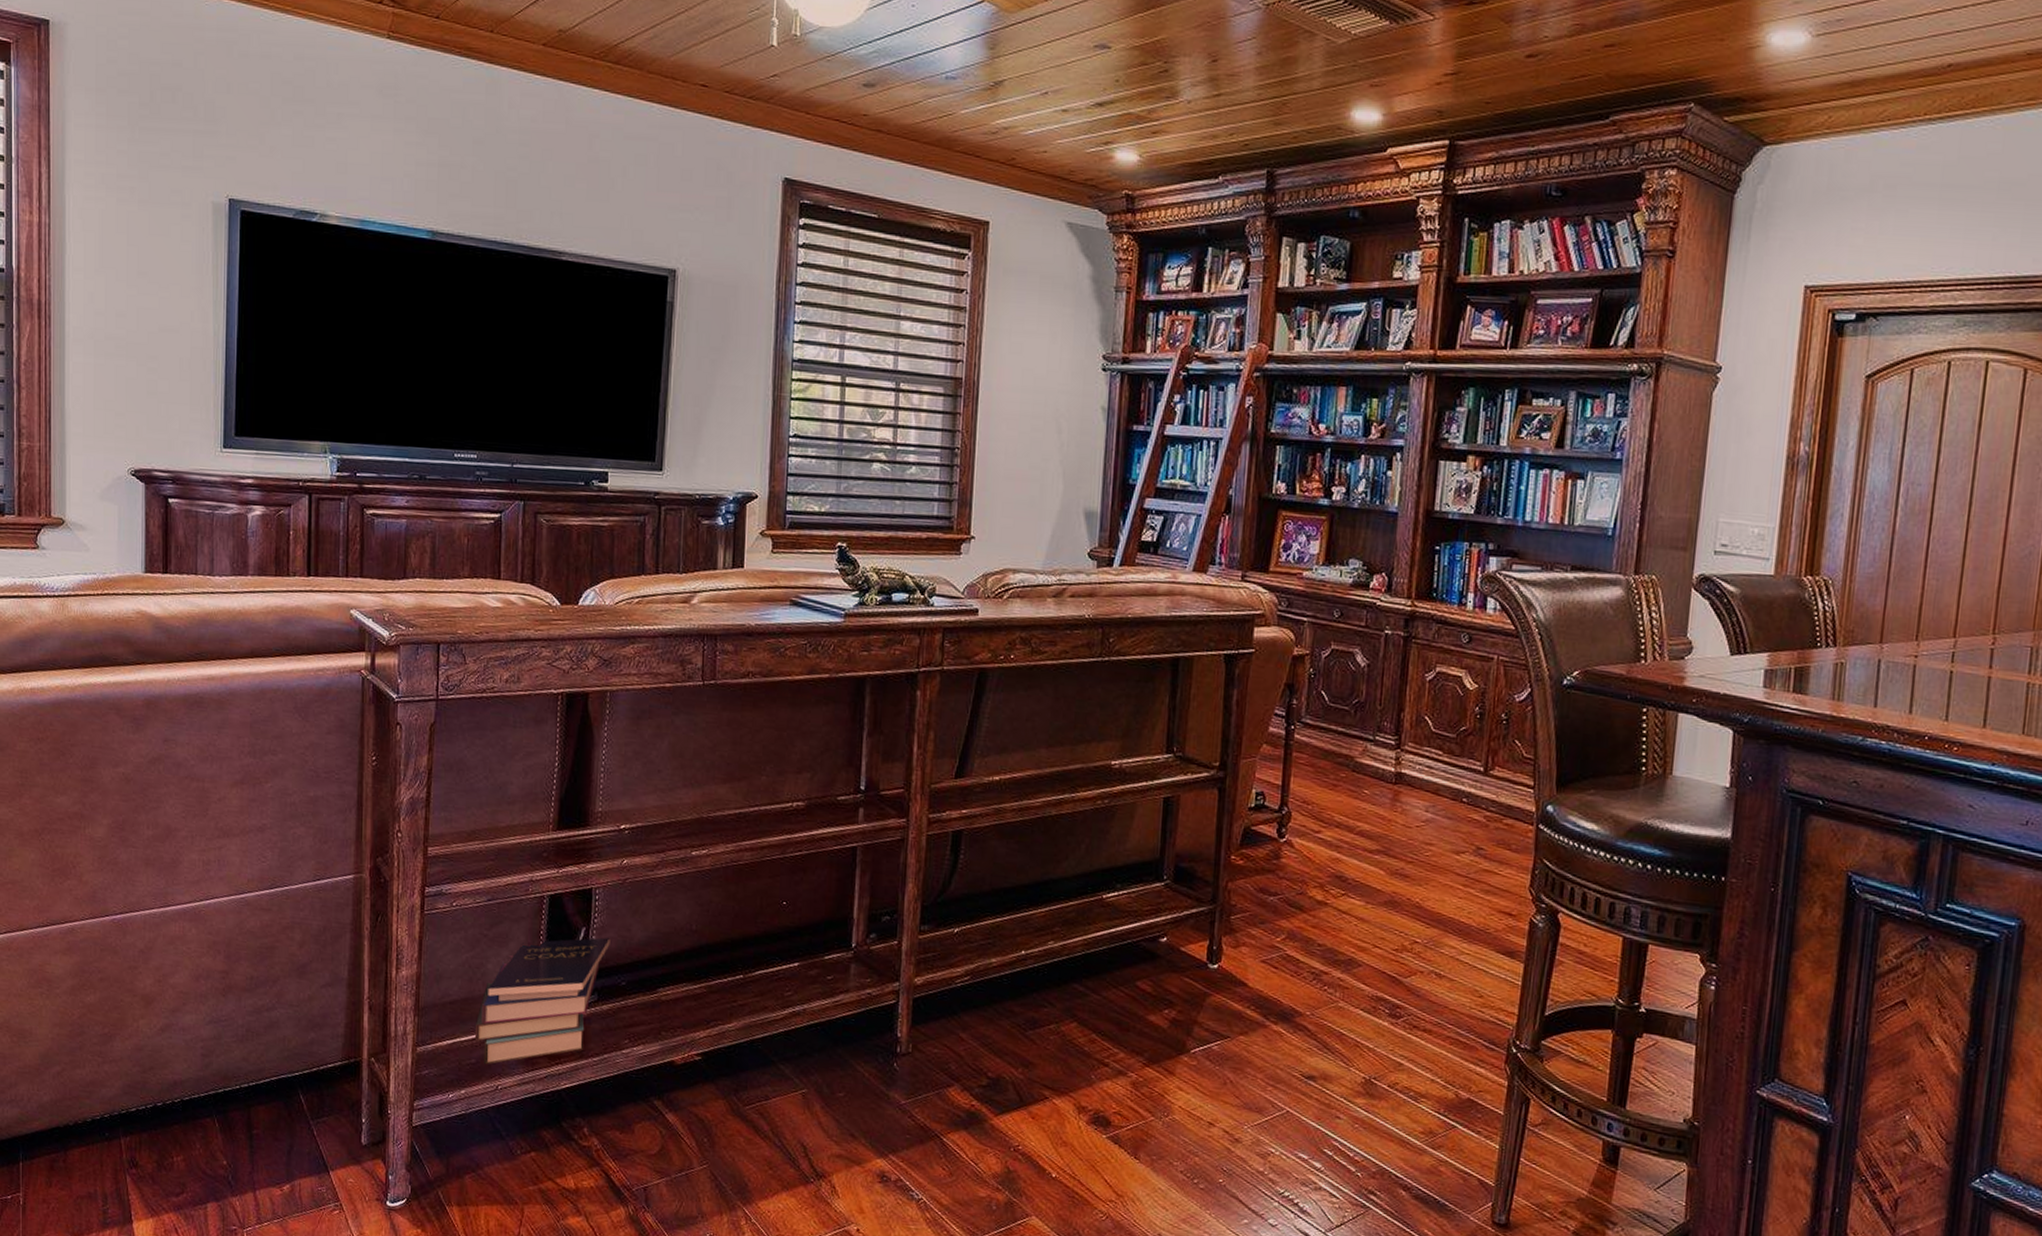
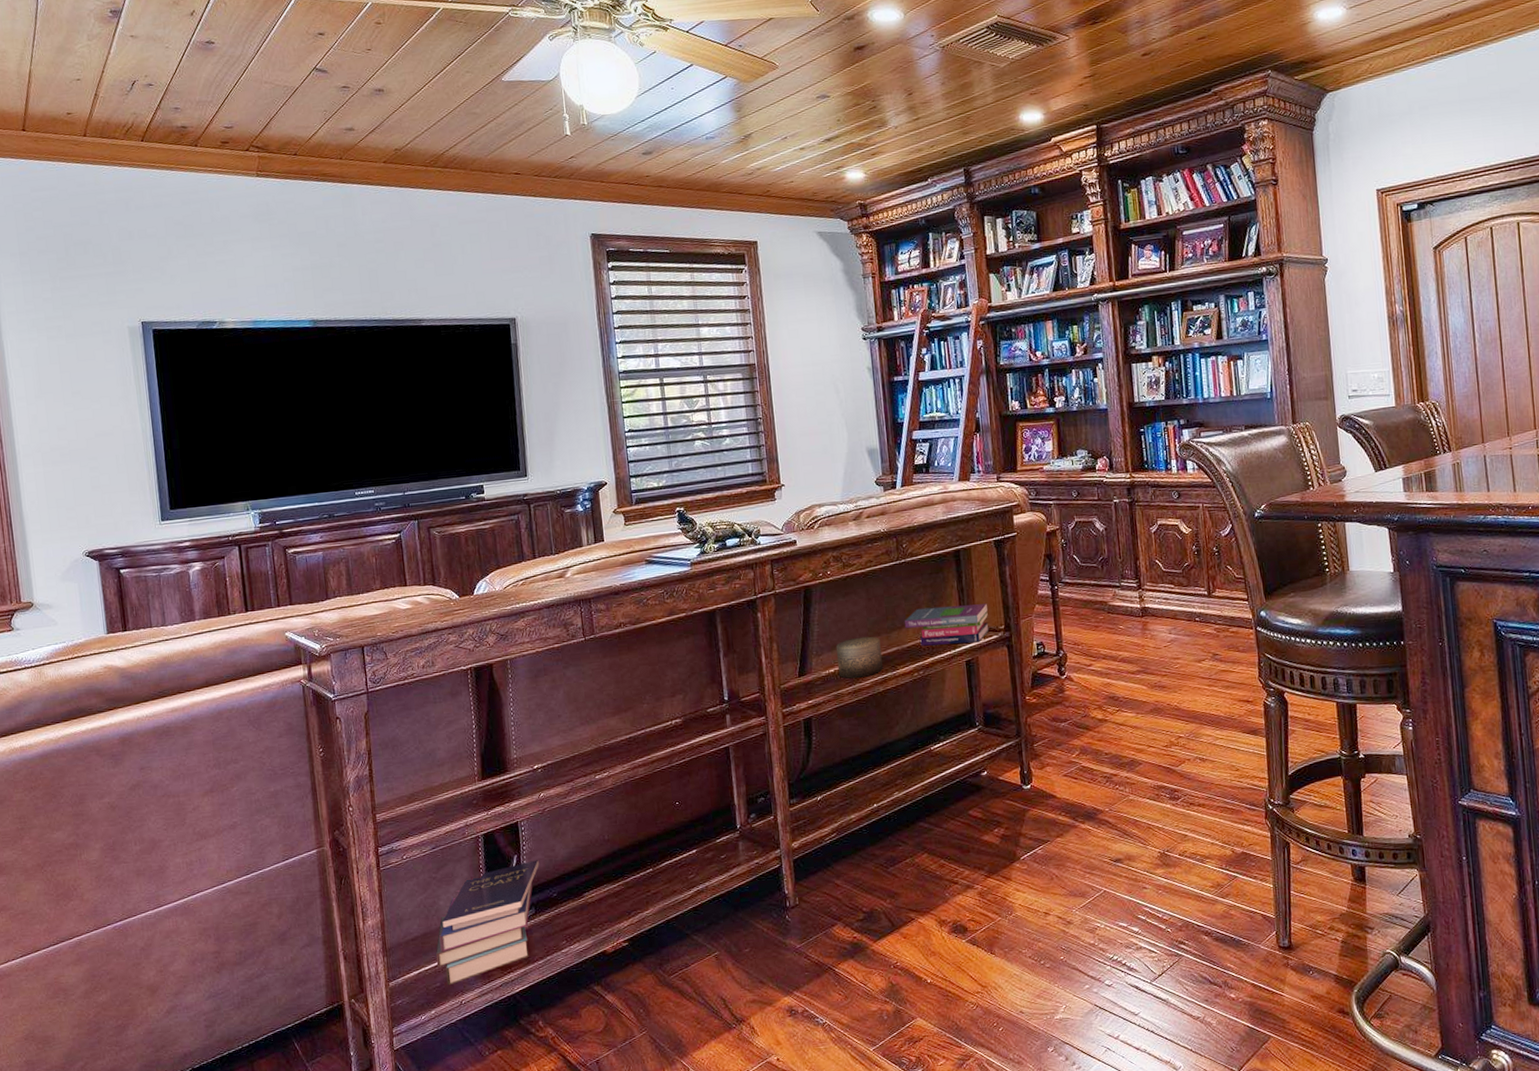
decorative box: none [1004,743,1062,794] -> present [835,636,883,679]
books: none [1095,721,1202,778] -> present [904,604,989,646]

